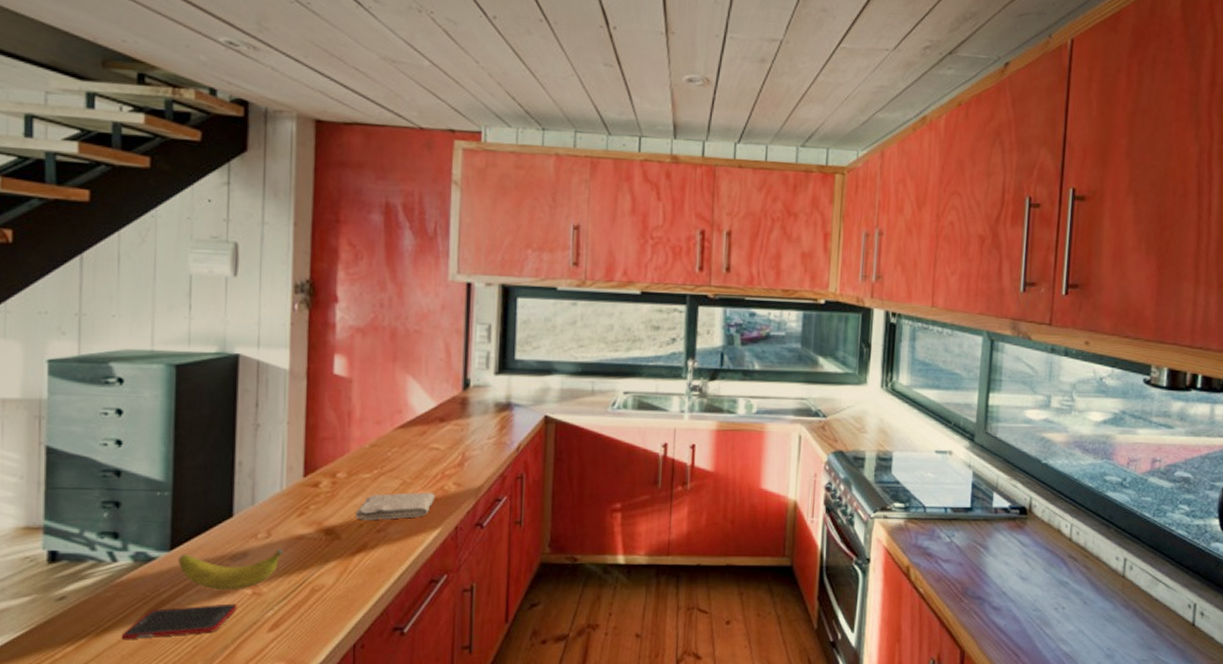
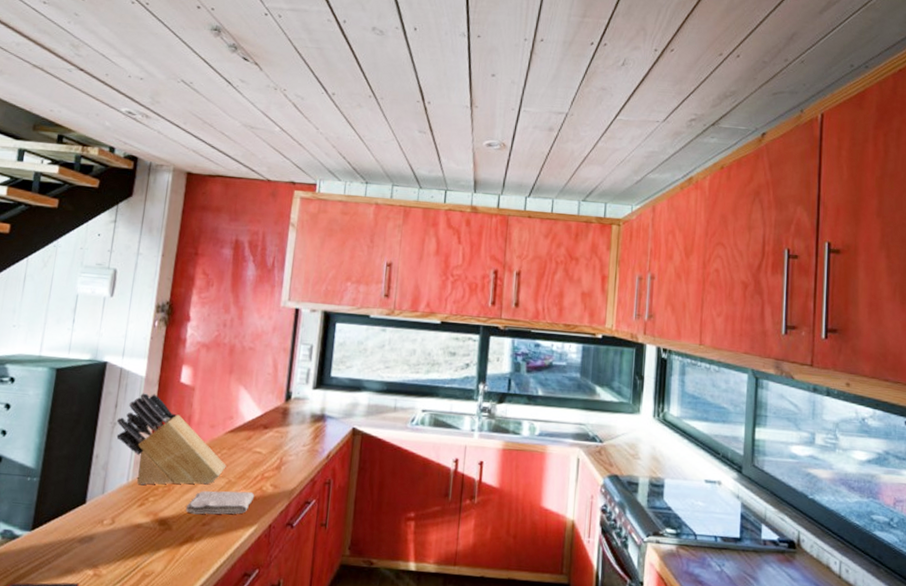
banana: present [178,548,284,591] -> none [36,534,124,571]
knife block: none [259,388,399,493] -> present [116,393,227,486]

